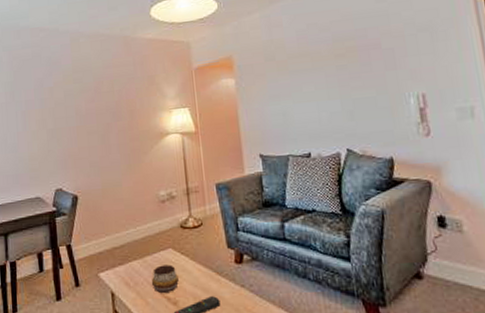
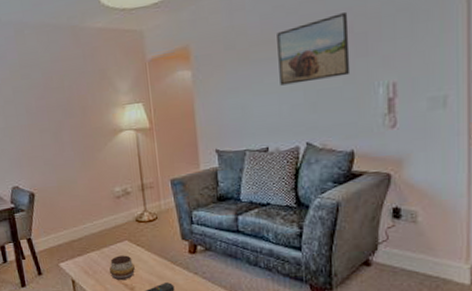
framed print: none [312,31,382,94] -> present [277,12,351,86]

